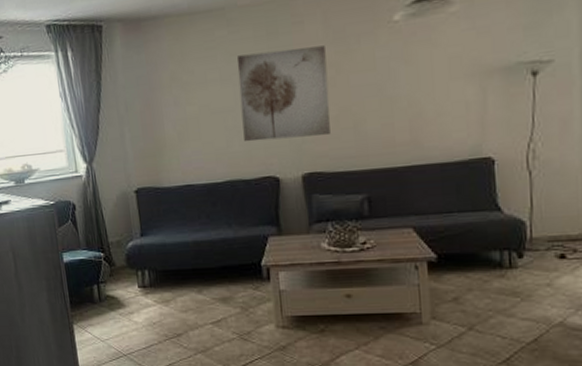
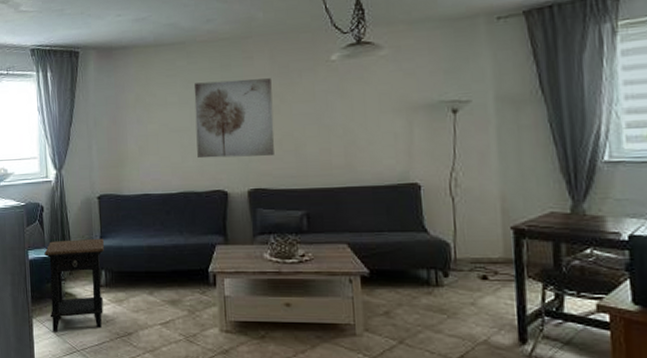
side table: none [80,235,149,338] -> present [44,238,104,332]

